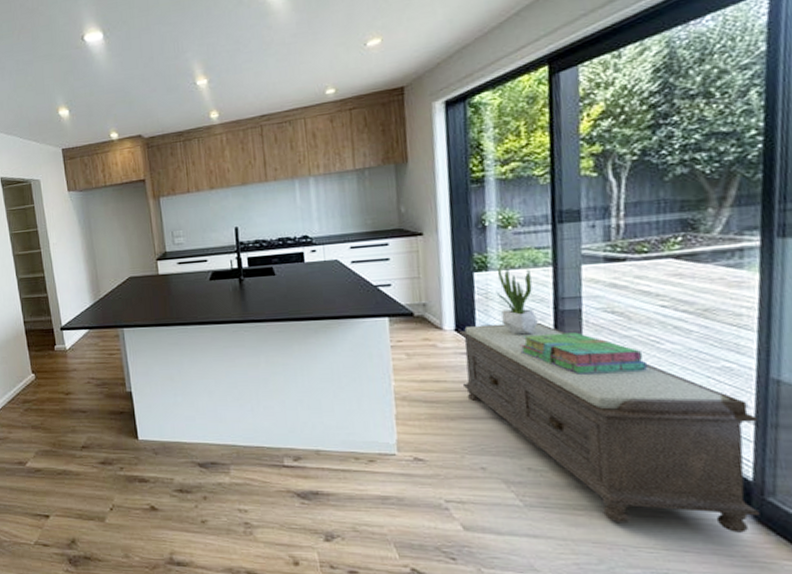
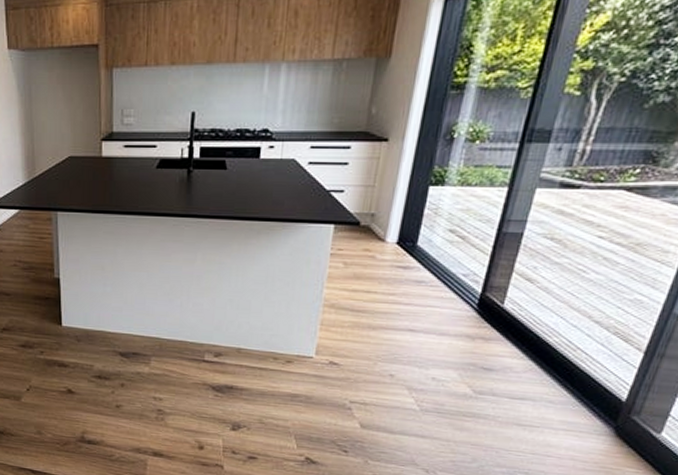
bench: present [459,323,760,533] -> none [391,240,648,444]
potted plant: present [496,265,538,335] -> none [445,181,485,254]
stack of books: present [519,332,649,375] -> none [454,254,569,297]

